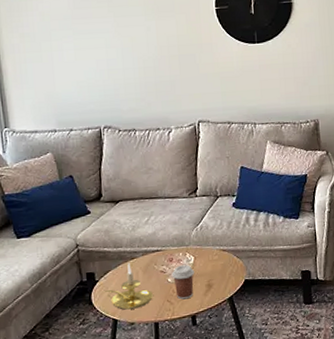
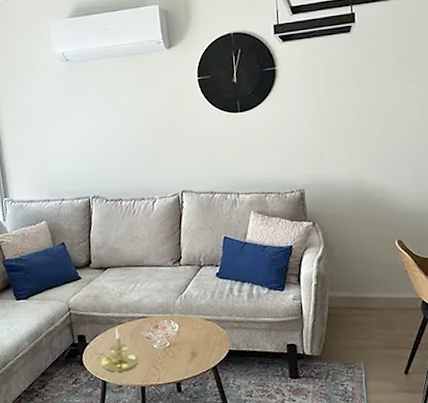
coffee cup: present [171,265,194,300] -> none [157,332,179,366]

